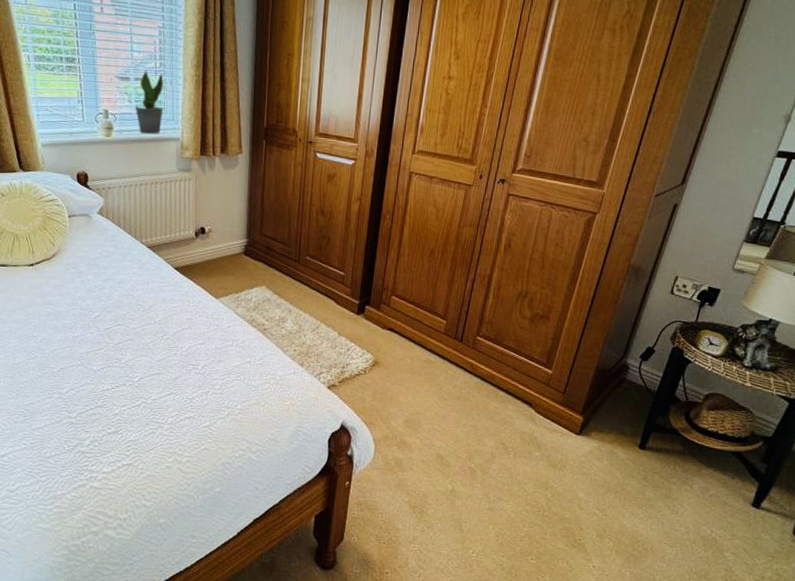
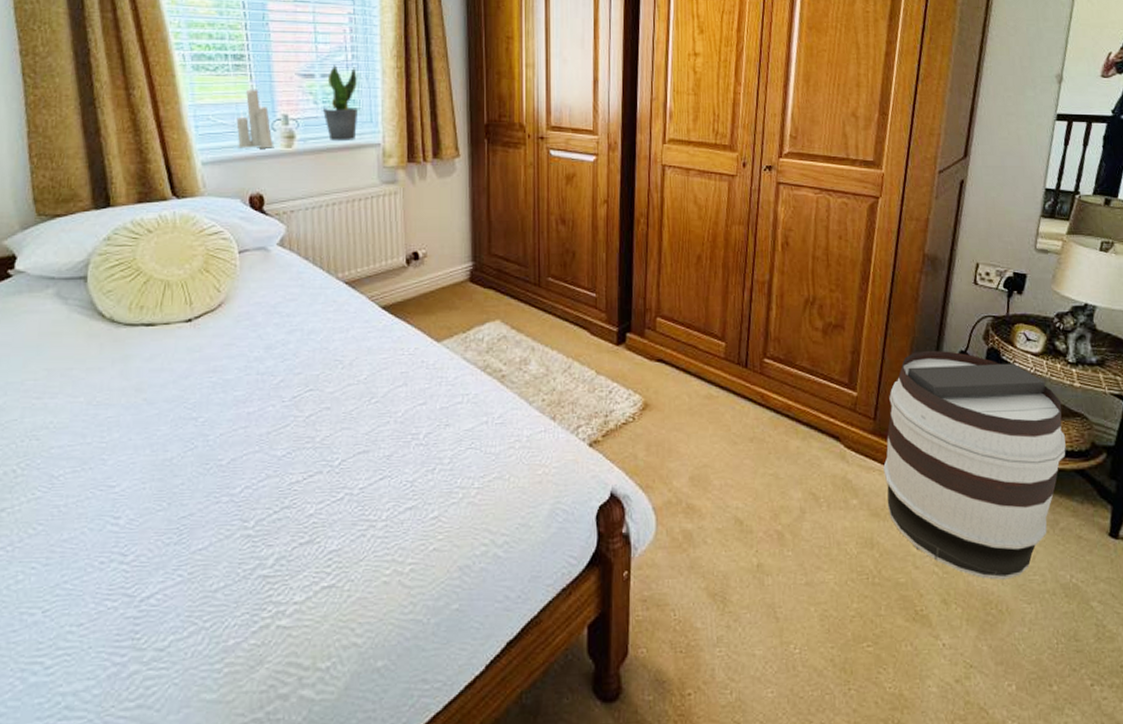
candle: none [68,81,97,137] -> present [236,82,275,148]
barrel: none [564,343,731,527] -> present [883,350,1066,580]

